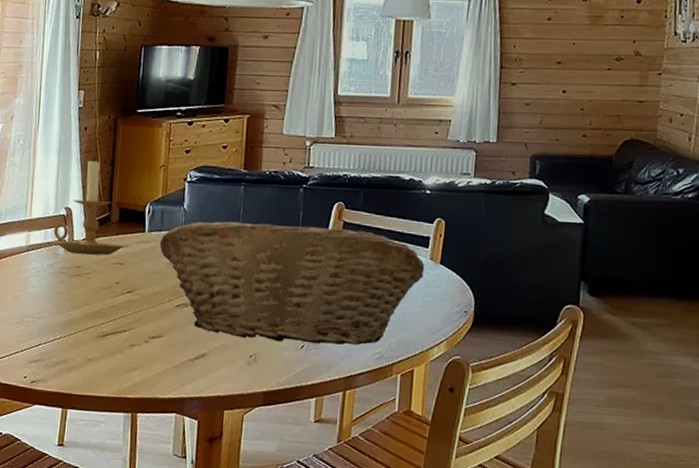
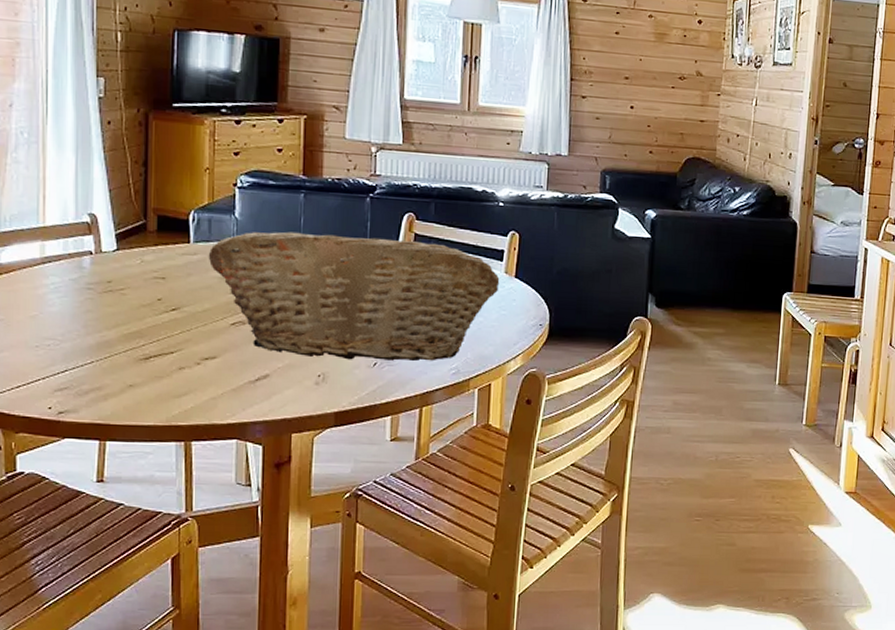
candle holder: present [50,156,129,255] -> none [72,155,171,269]

